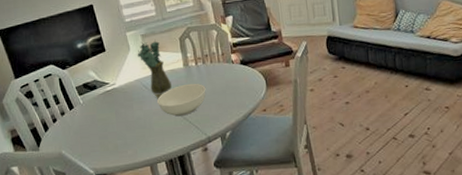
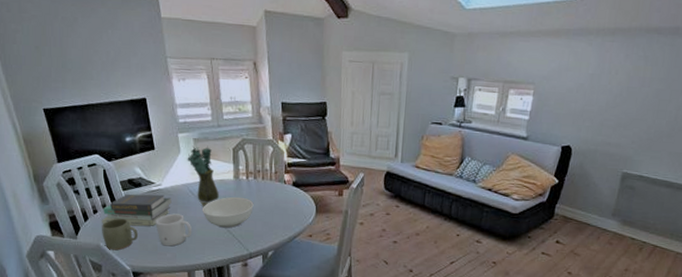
books: none [62,93,127,132] -> present [102,194,172,226]
mug: none [62,122,98,156] -> present [102,218,138,251]
mug: none [113,109,150,144] -> present [156,213,193,247]

